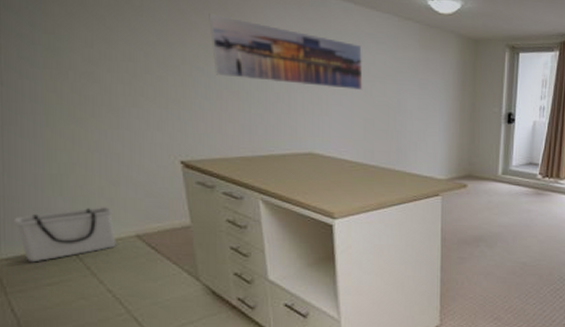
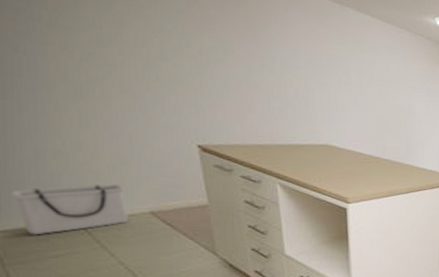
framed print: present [209,13,363,90] -> none [228,9,377,93]

